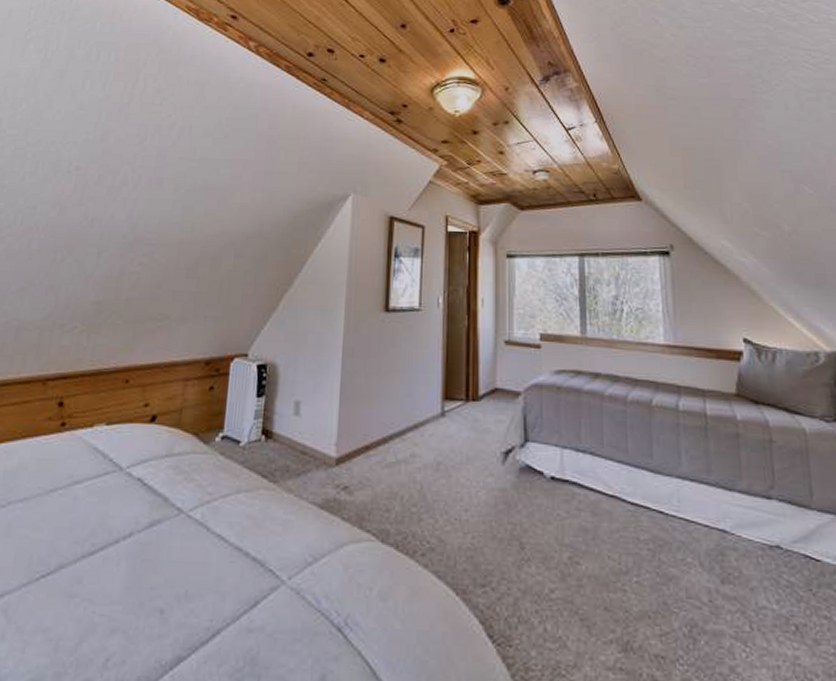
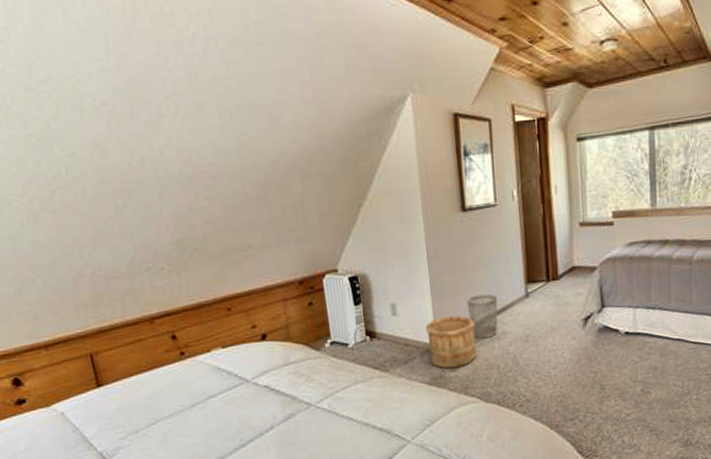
wooden bucket: none [327,425,383,492] -> present [426,315,477,369]
wastebasket: none [376,405,411,459] -> present [466,294,498,339]

